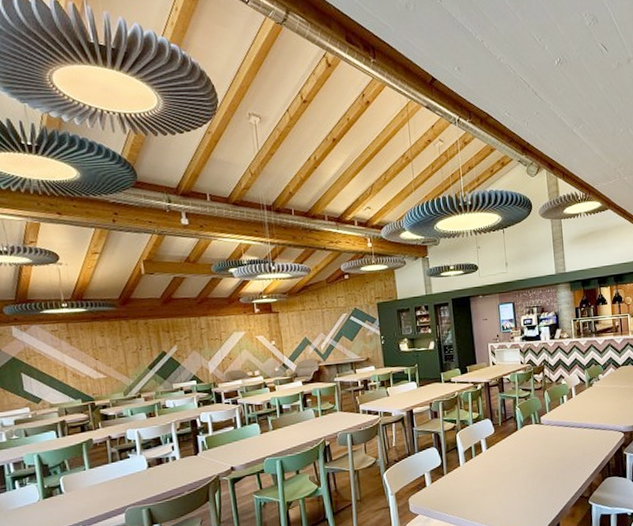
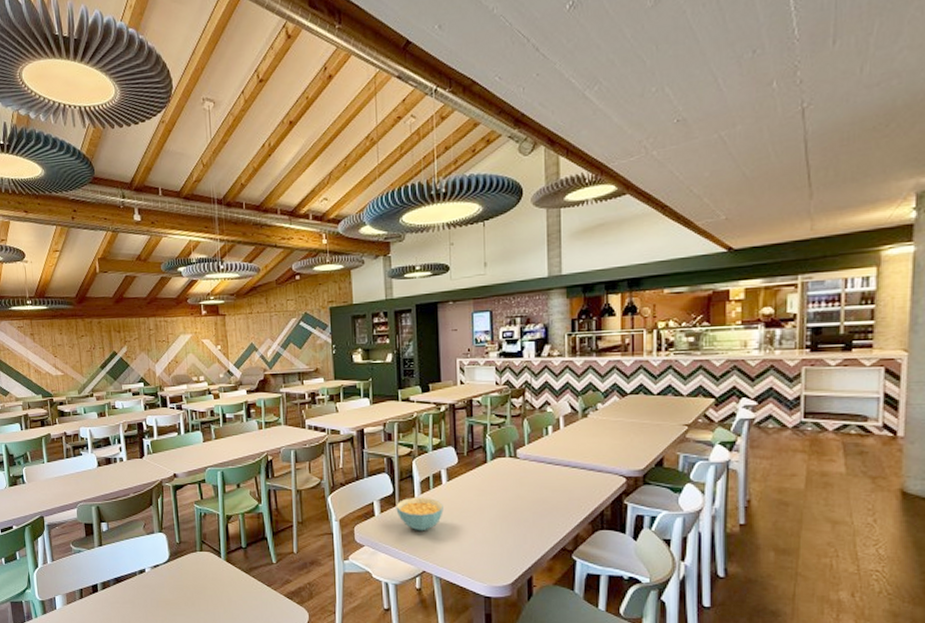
cereal bowl: none [444,465,485,496] -> present [396,497,444,531]

